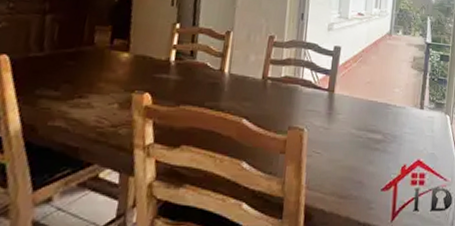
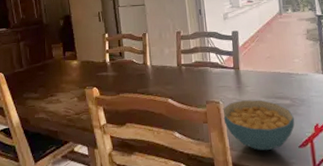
cereal bowl: none [304,129,383,193] -> present [222,99,295,151]

